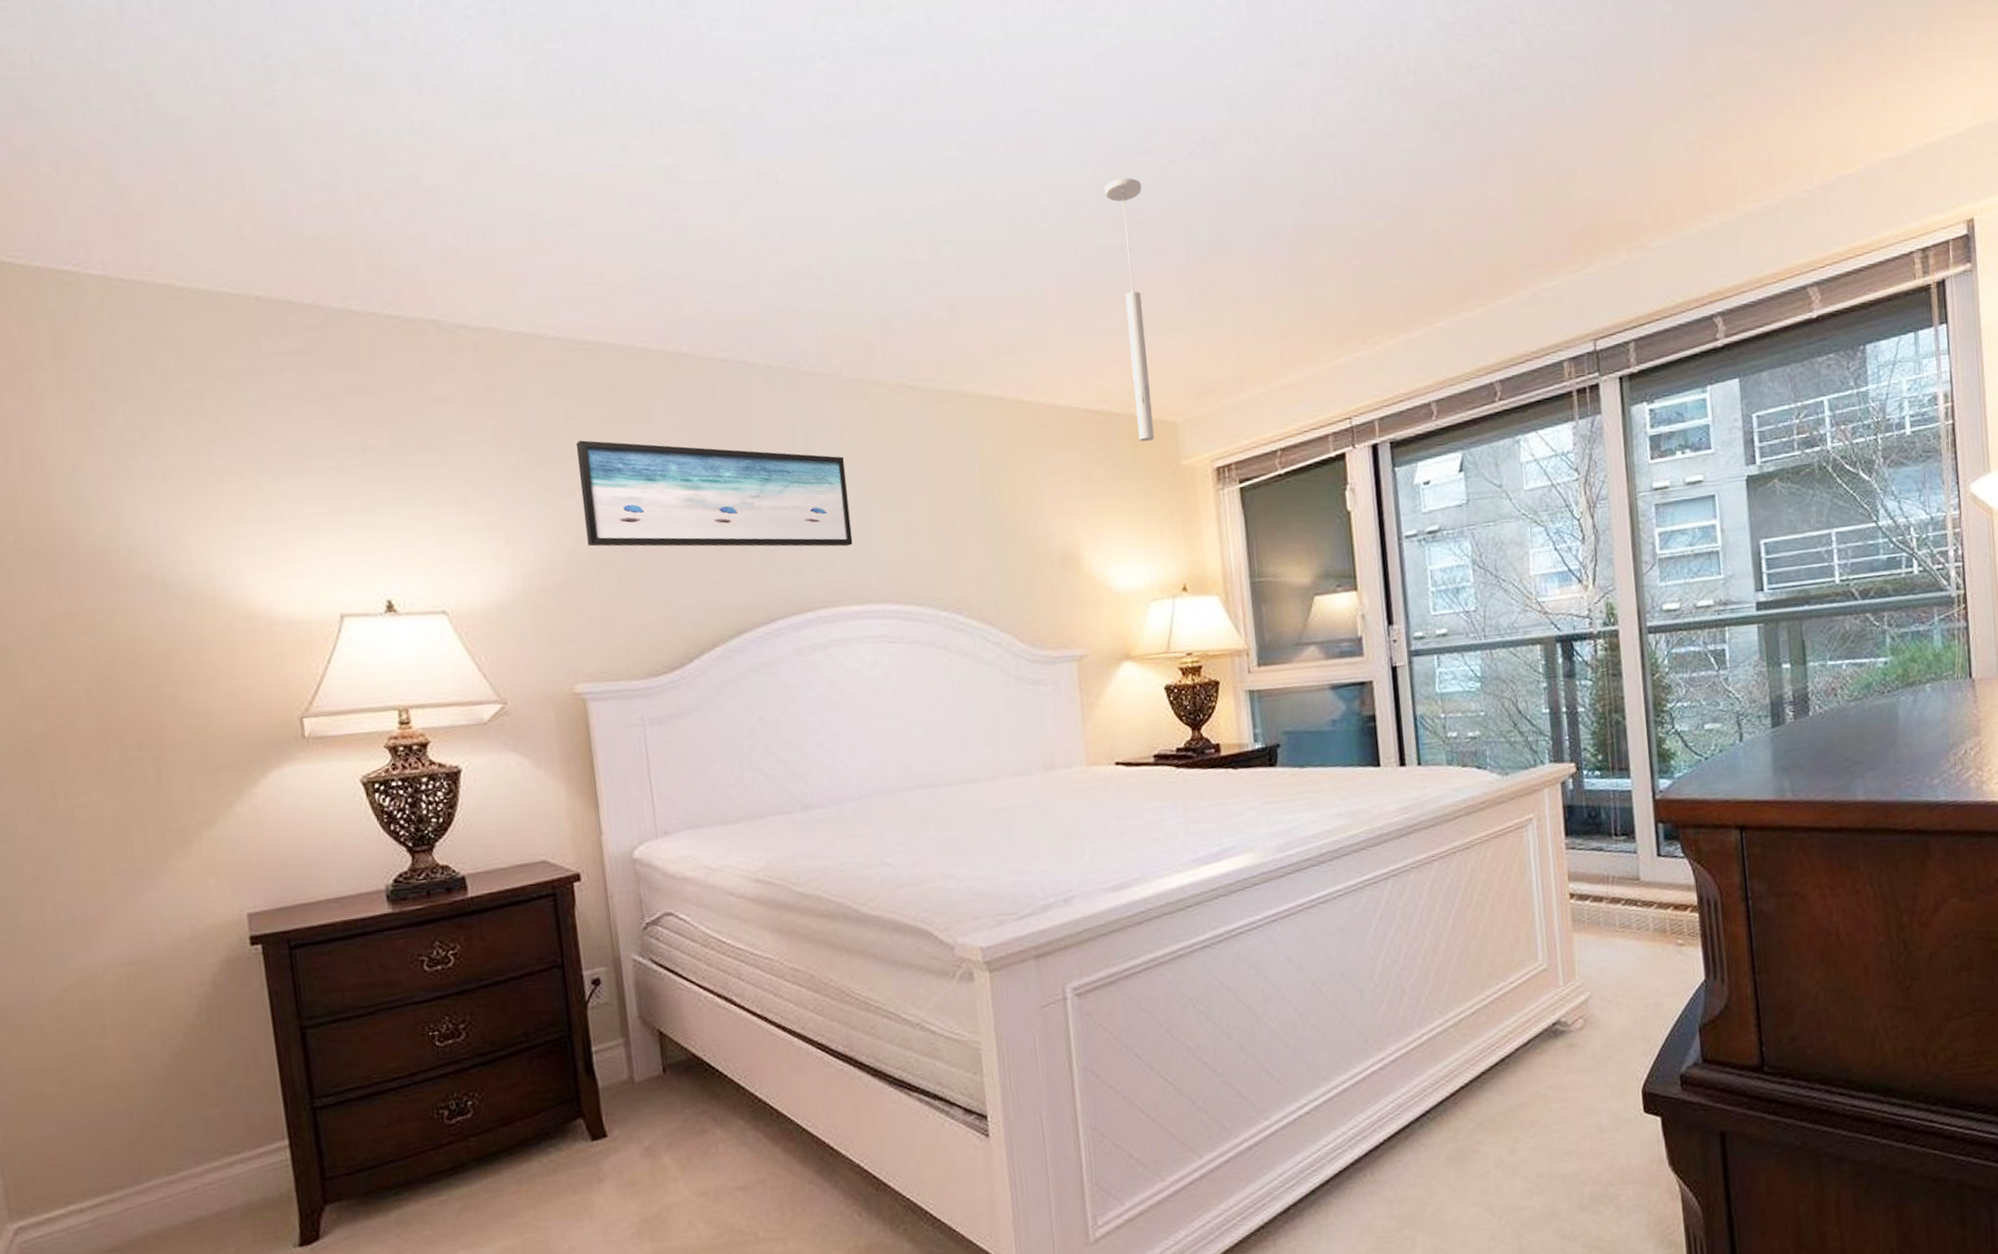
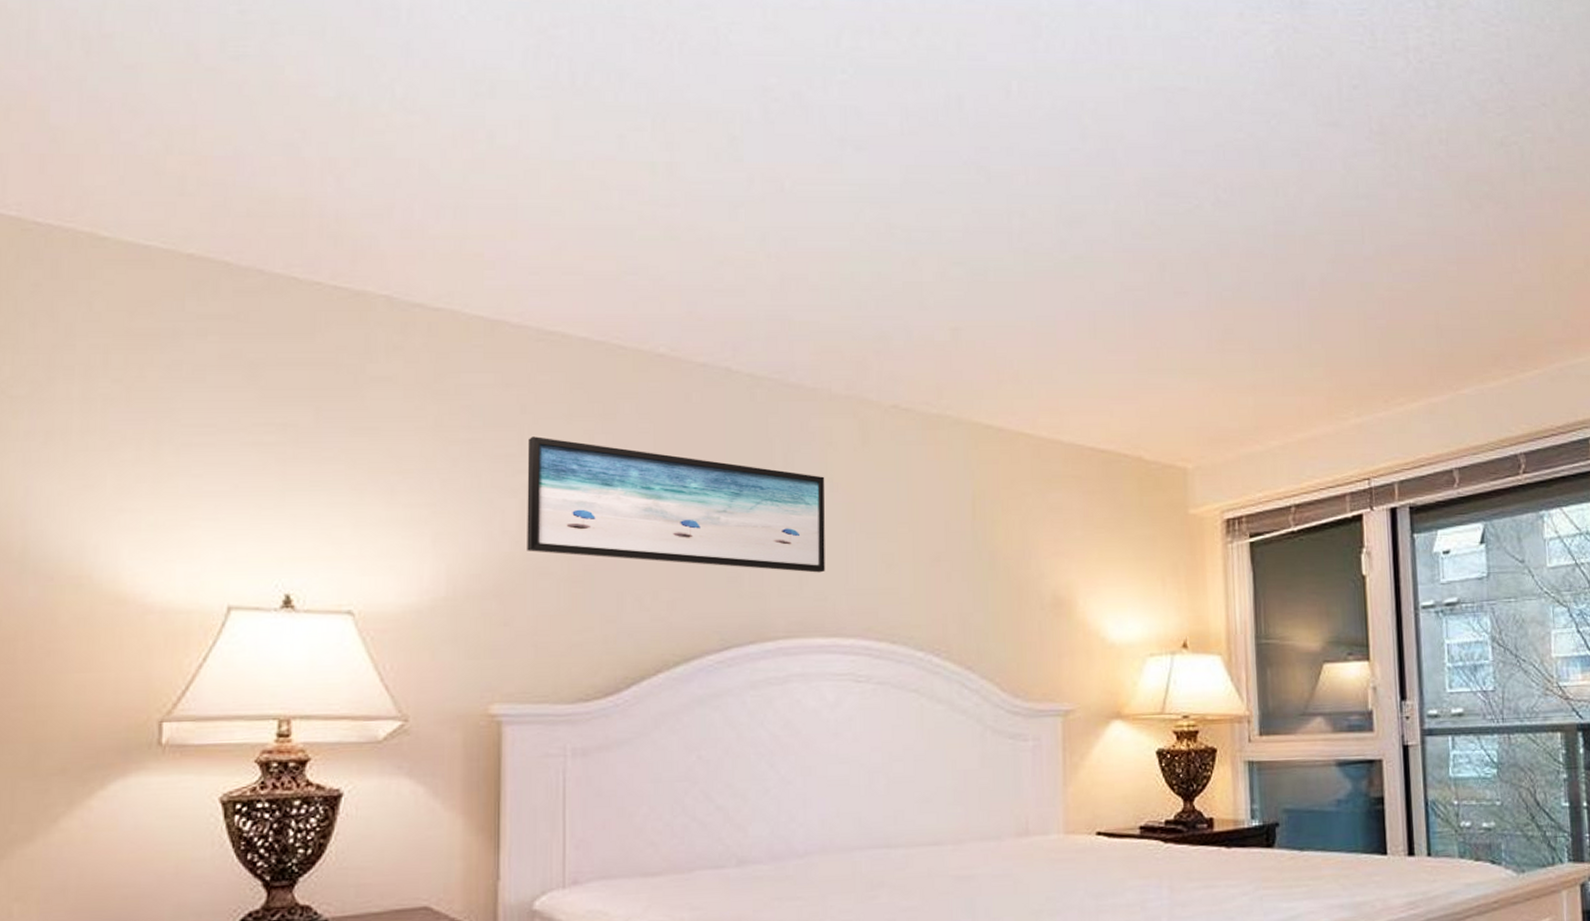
ceiling light: present [1104,178,1155,442] -> none [1126,217,1165,487]

